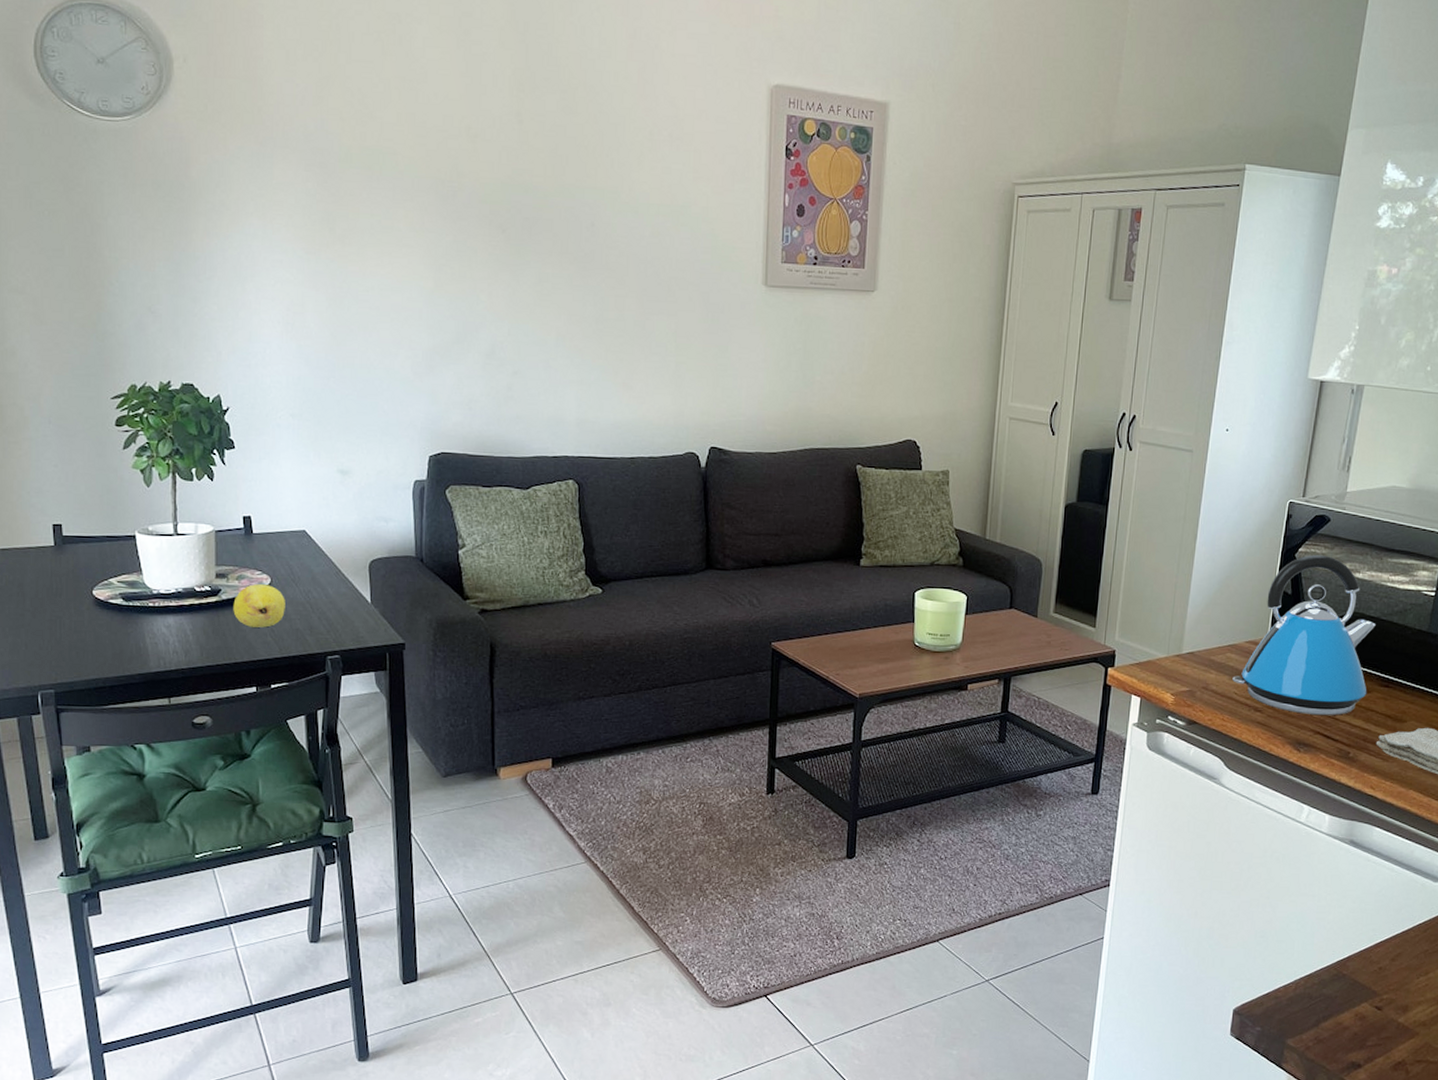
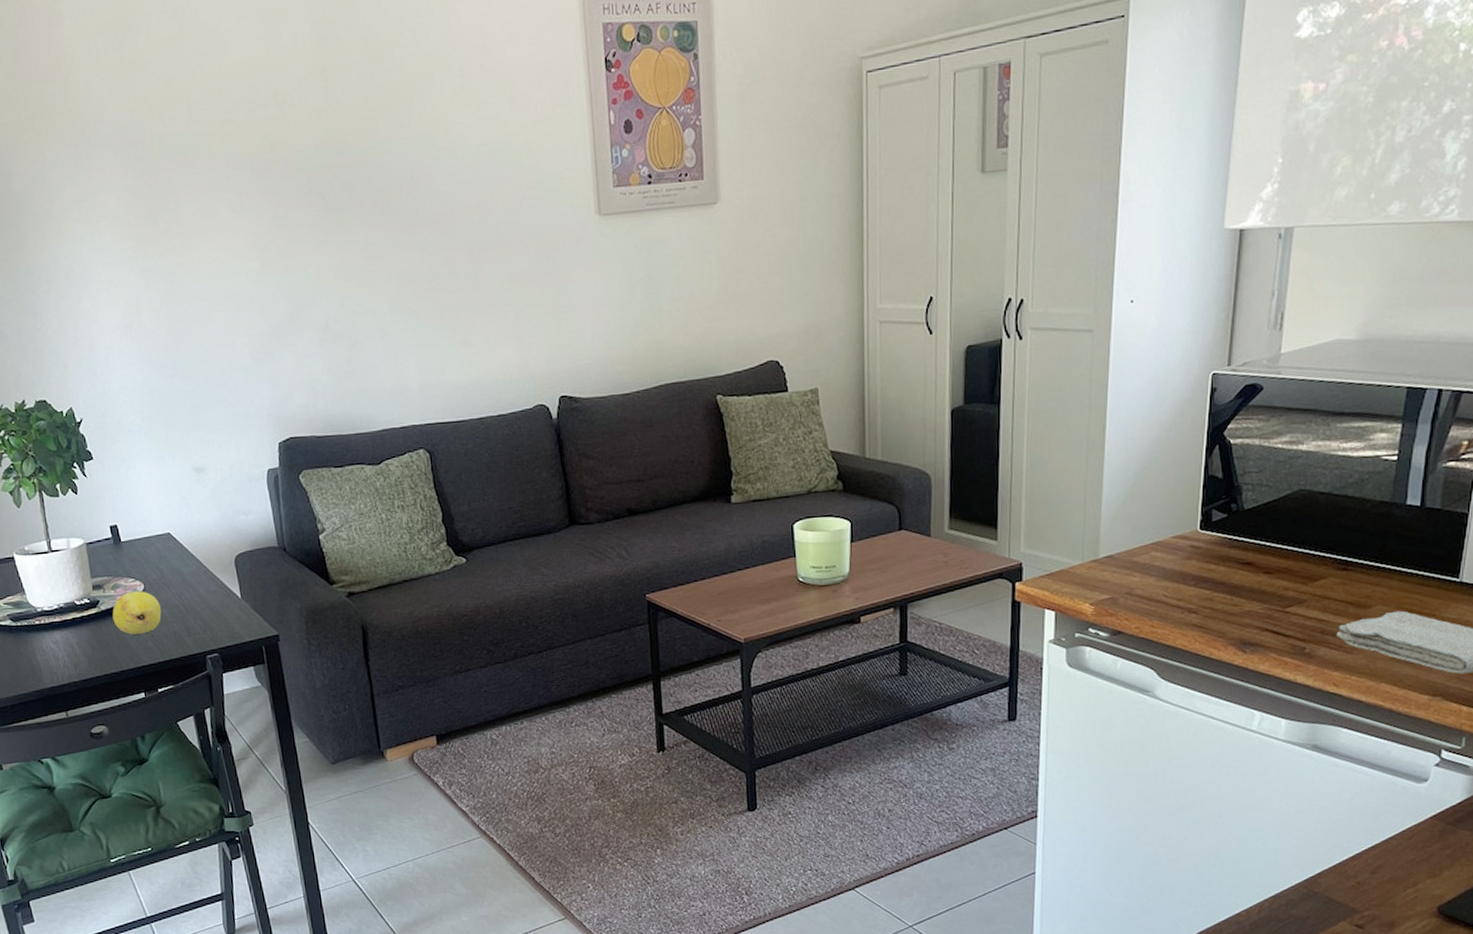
kettle: present [1232,554,1376,716] -> none [1160,428,1327,611]

